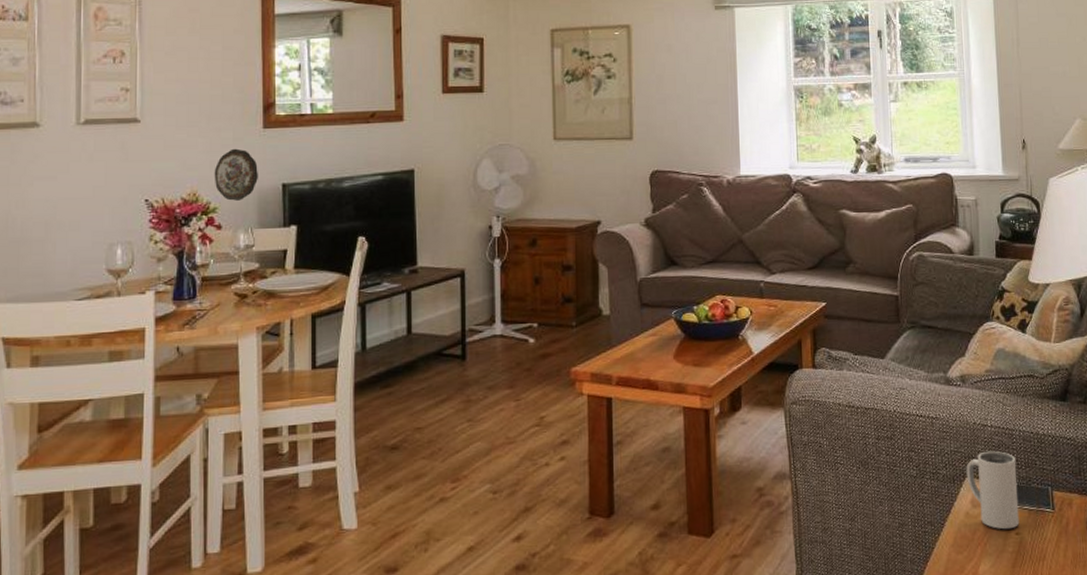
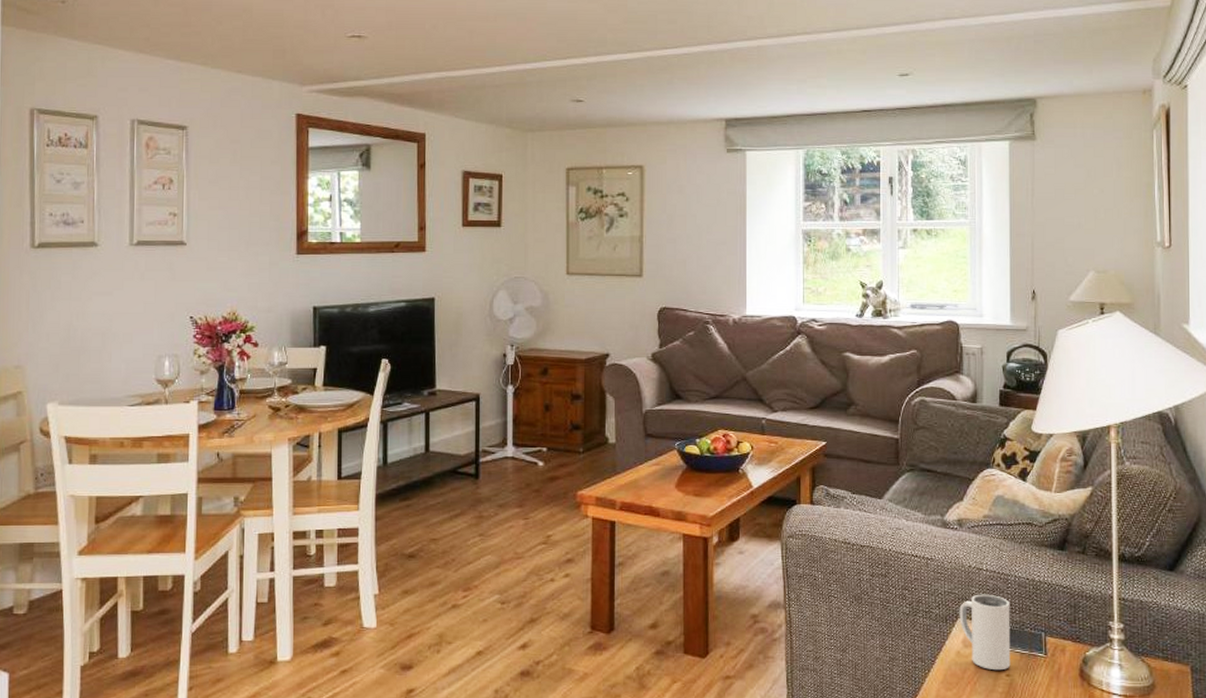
decorative plate: present [214,148,258,201] -> none [251,272,291,321]

